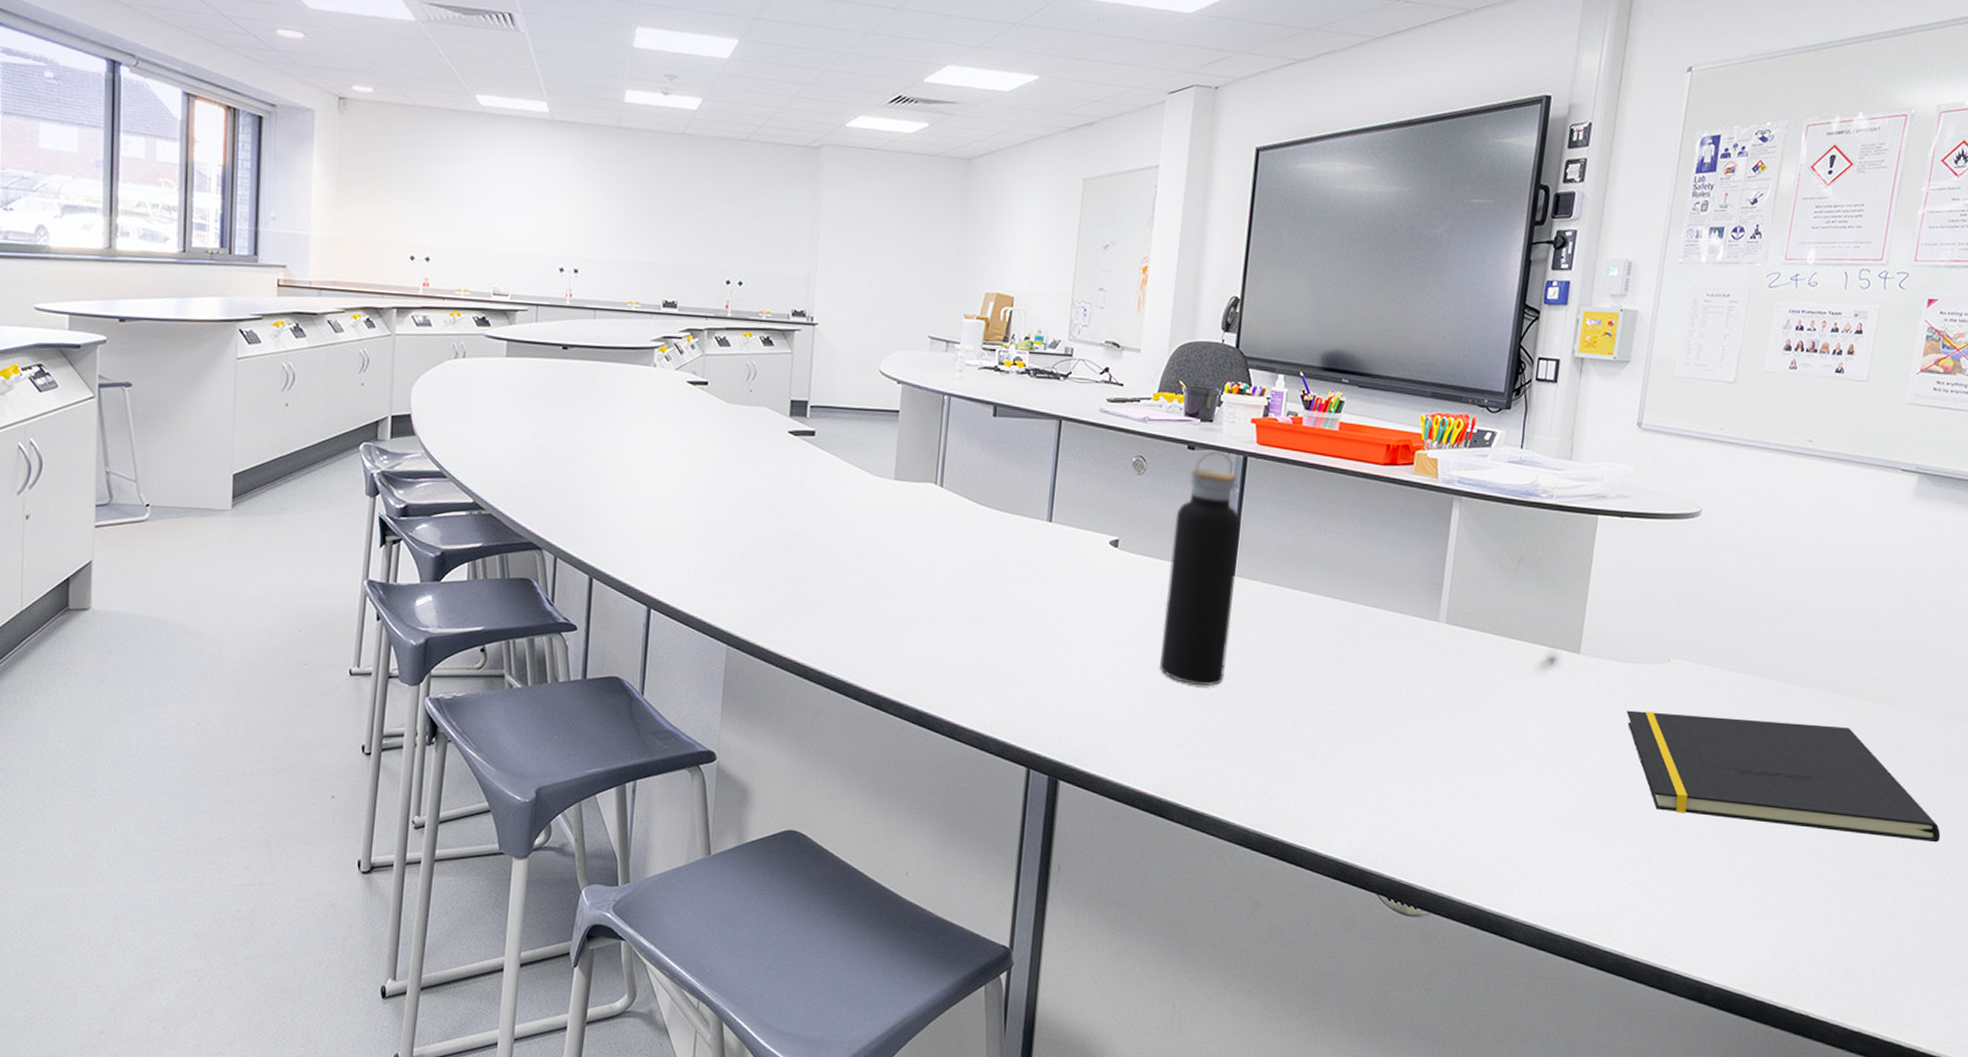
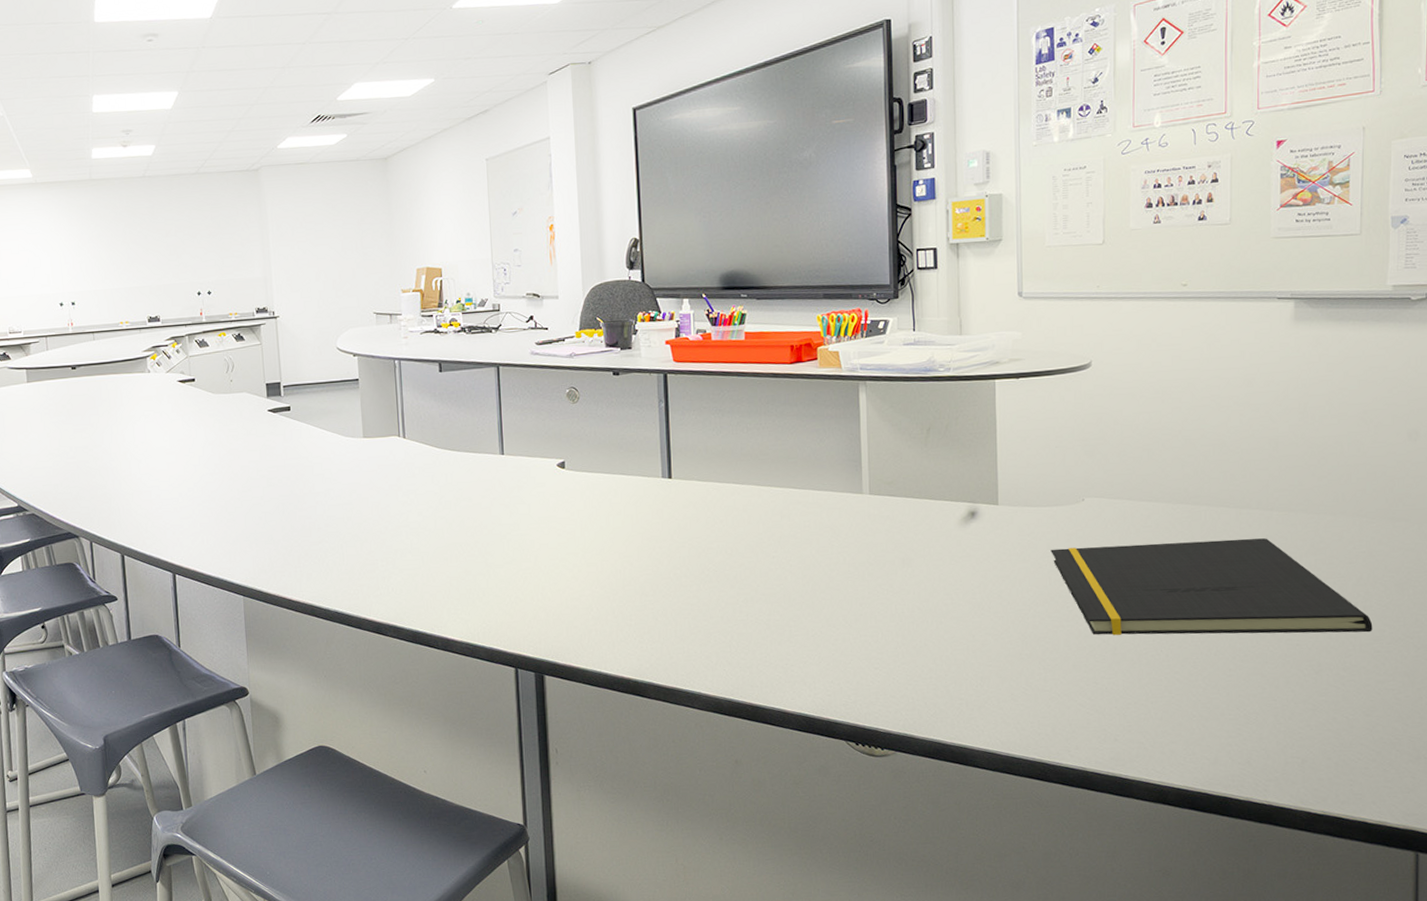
water bottle: present [1158,451,1241,687] -> none [612,373,676,579]

